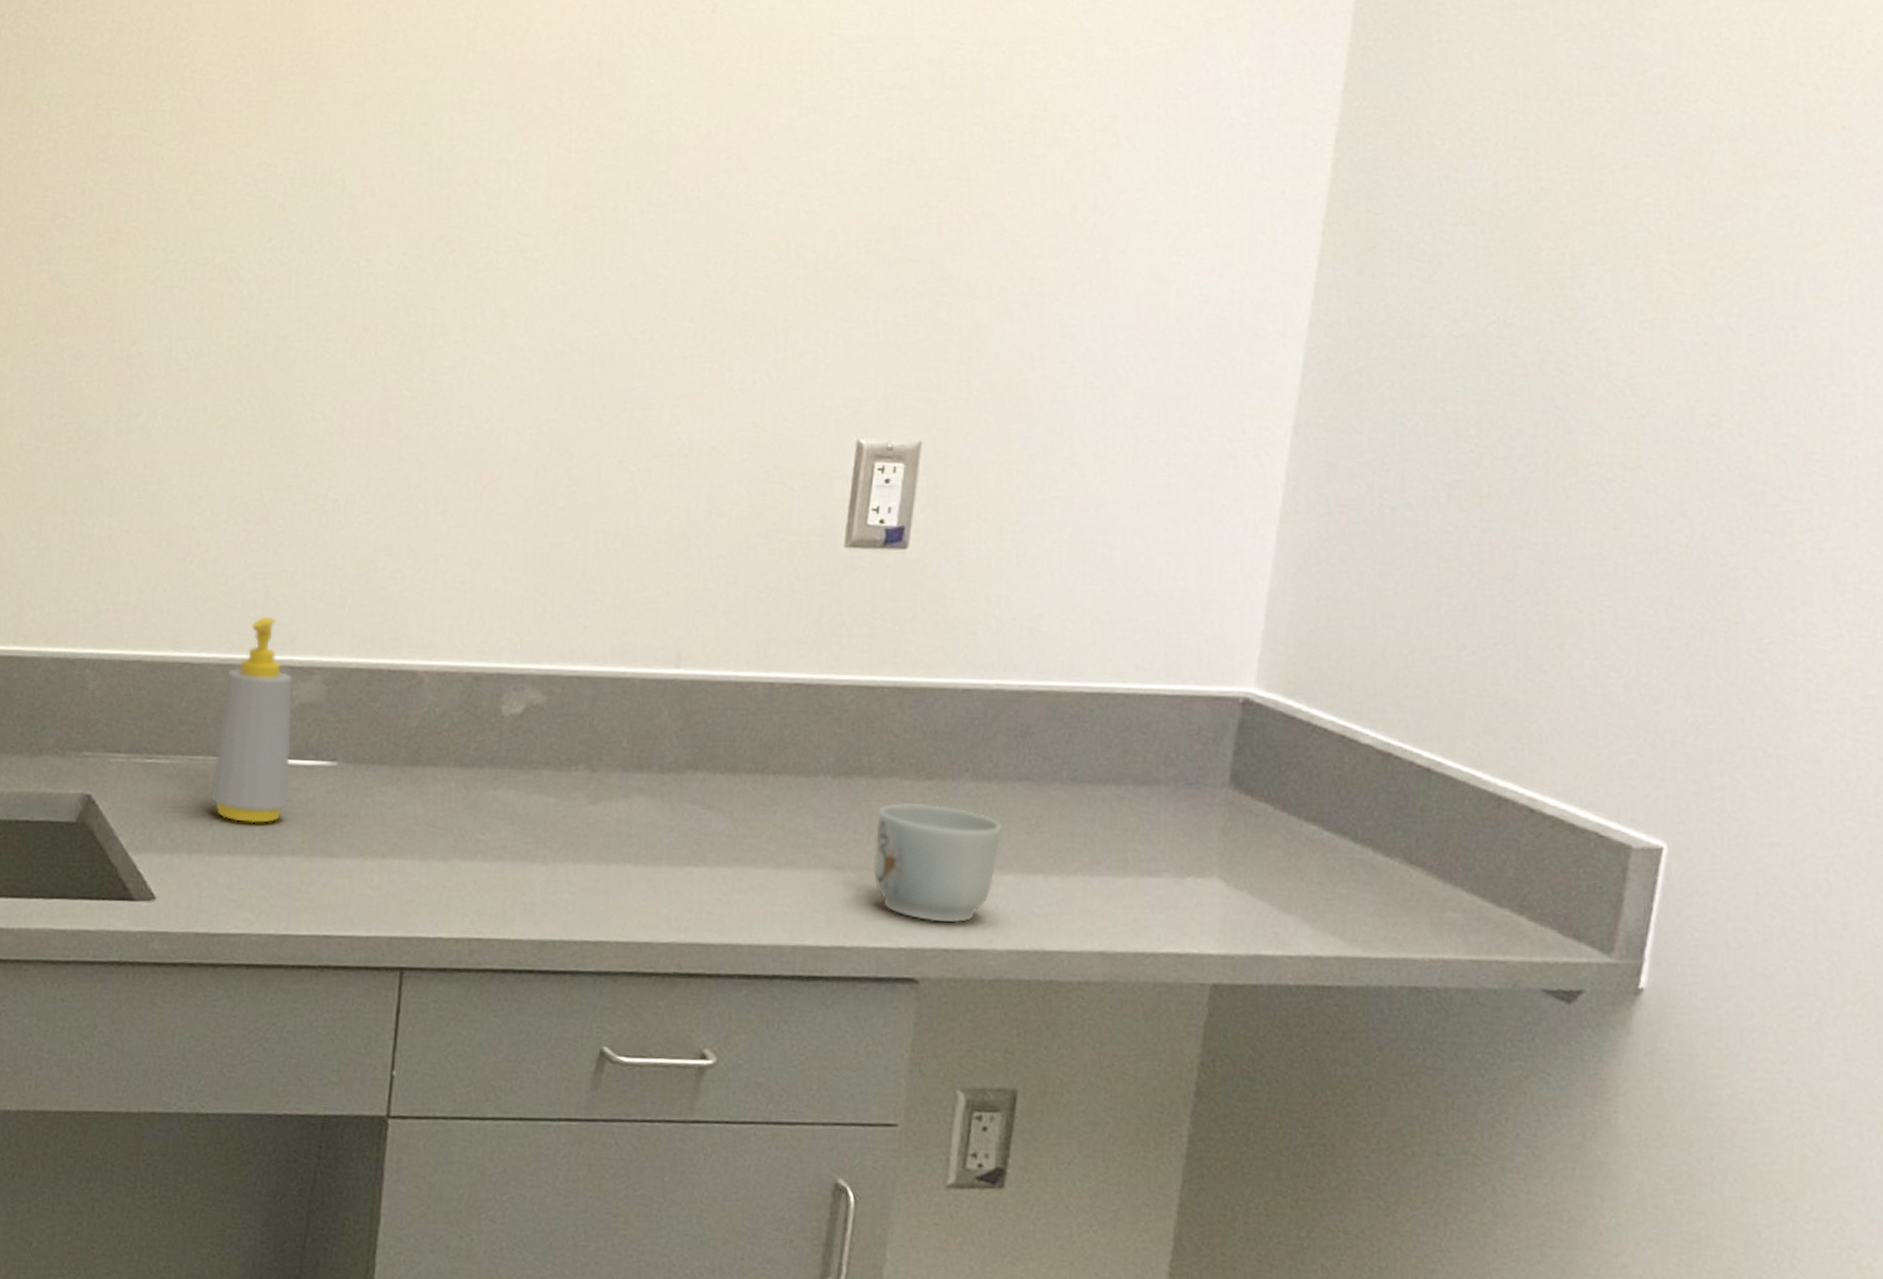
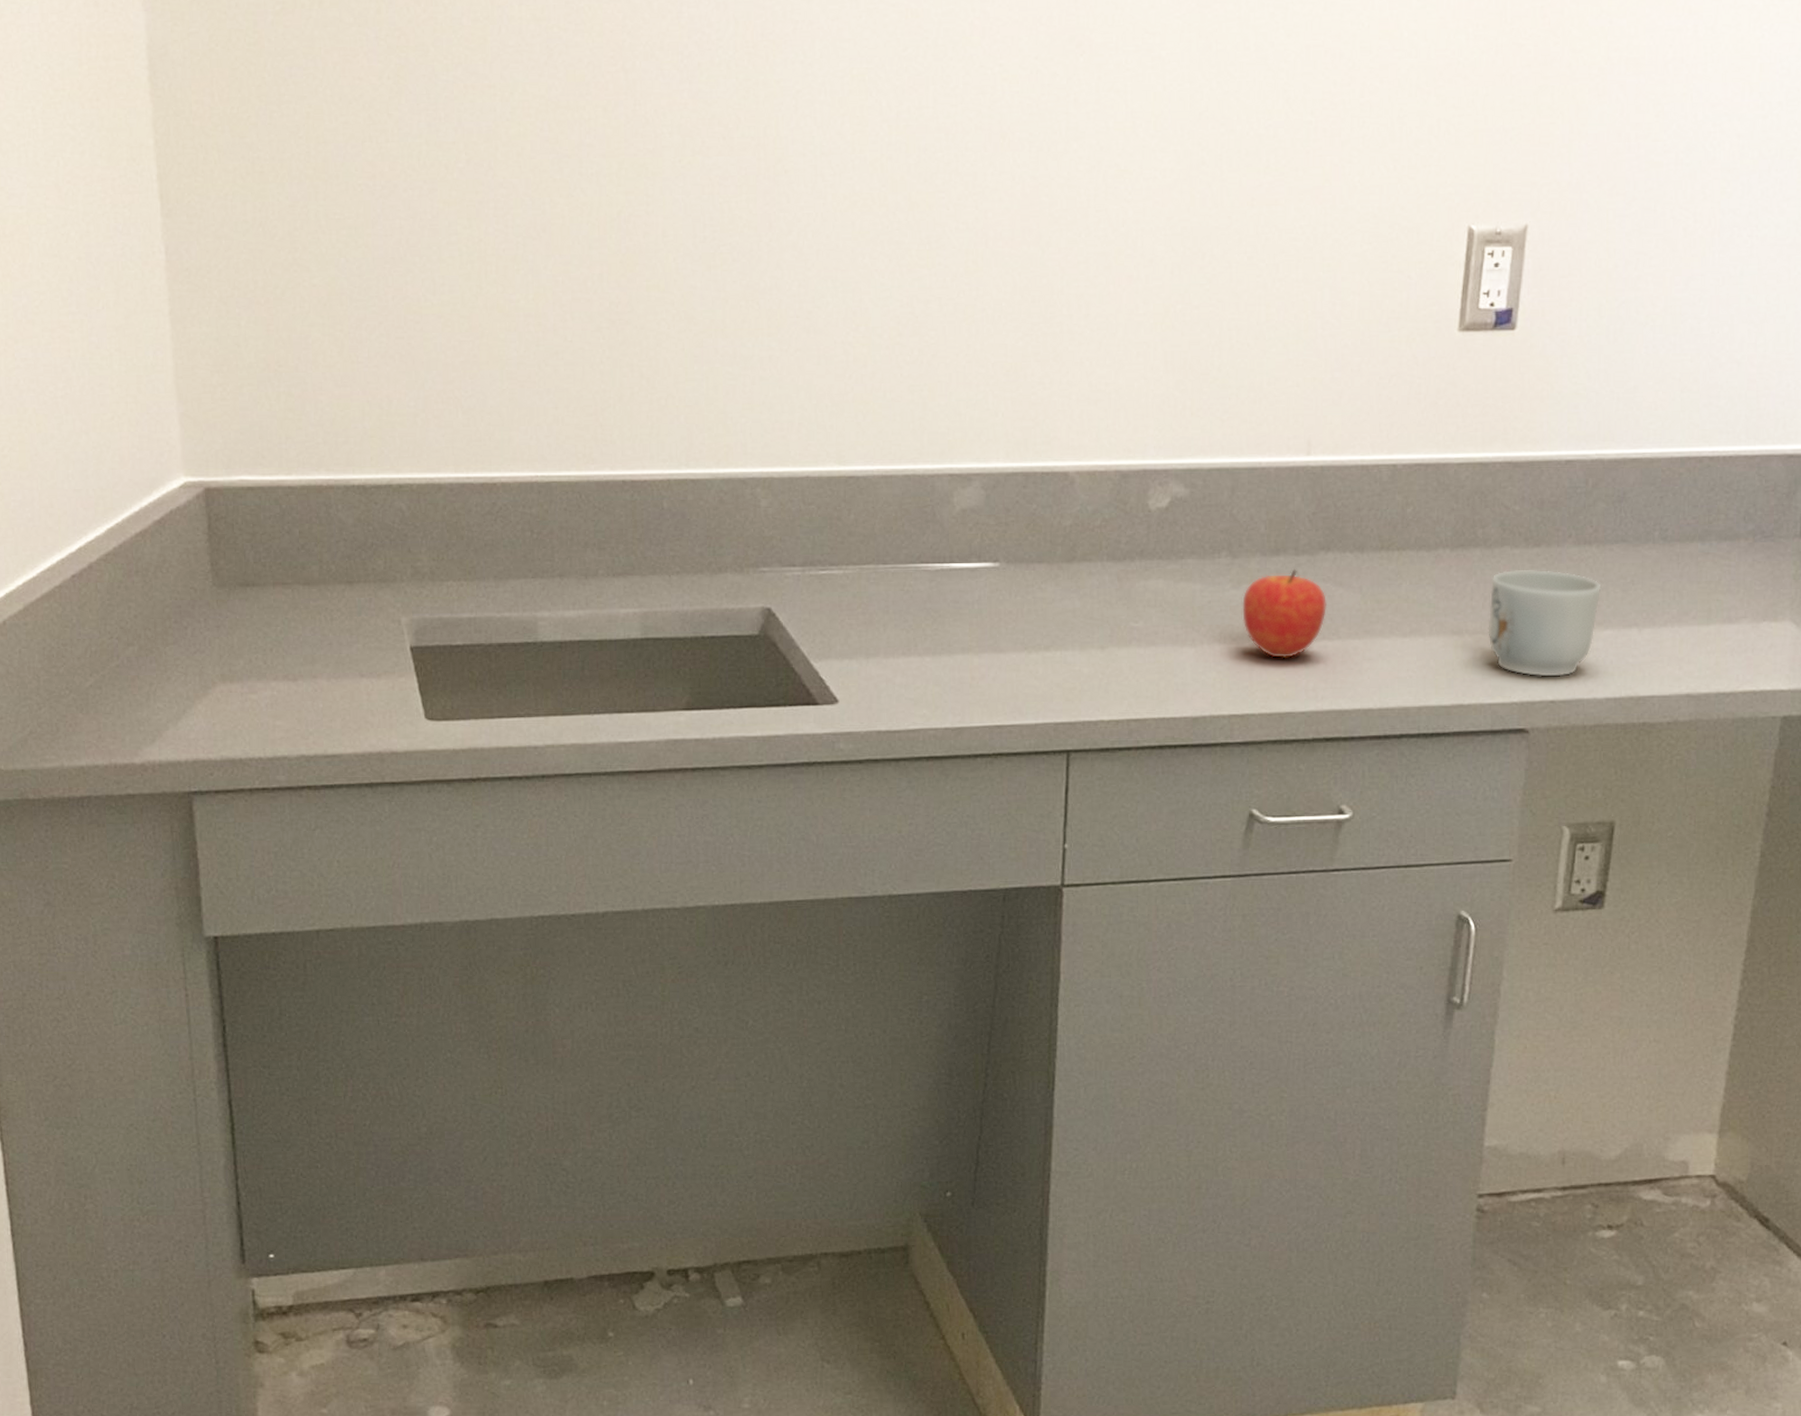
soap bottle: present [211,616,293,824] -> none [883,427,956,626]
fruit: none [599,787,693,883] -> present [1242,568,1326,658]

